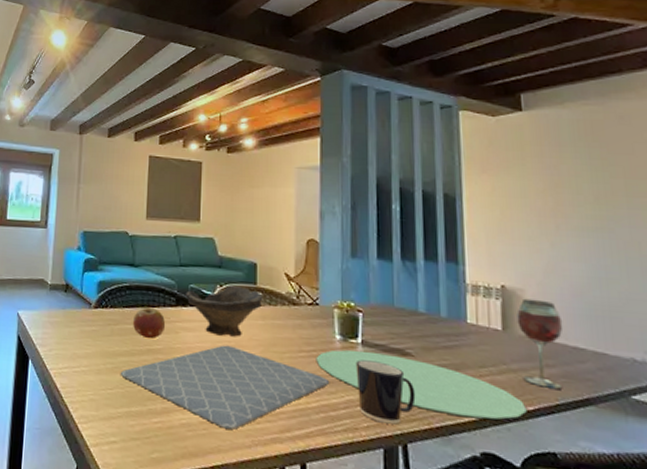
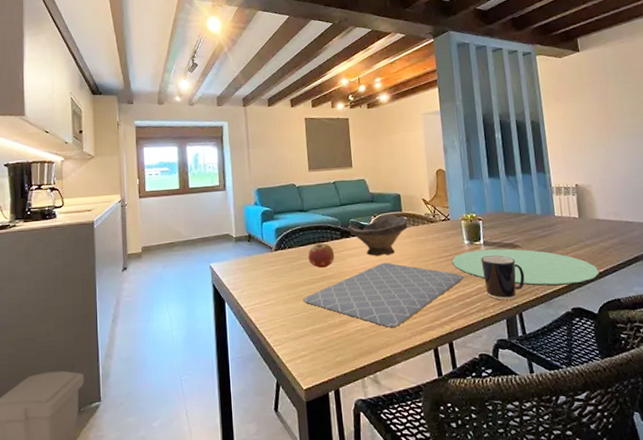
wineglass: present [517,298,564,389] -> none [587,191,621,254]

